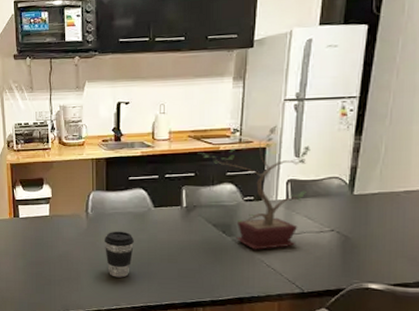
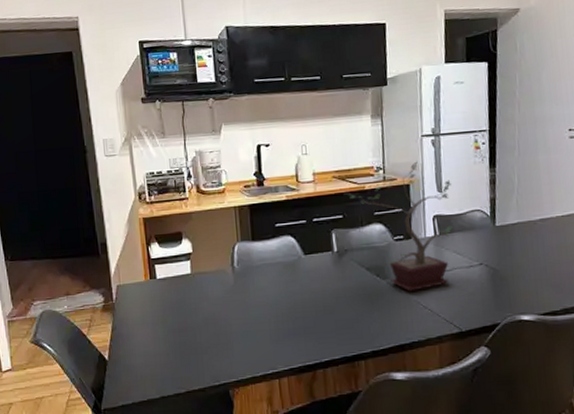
coffee cup: present [104,231,134,278] -> none [253,284,286,337]

